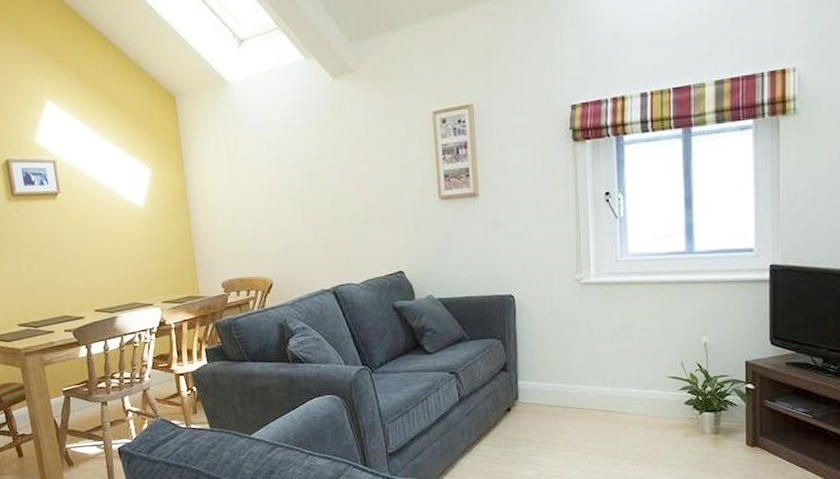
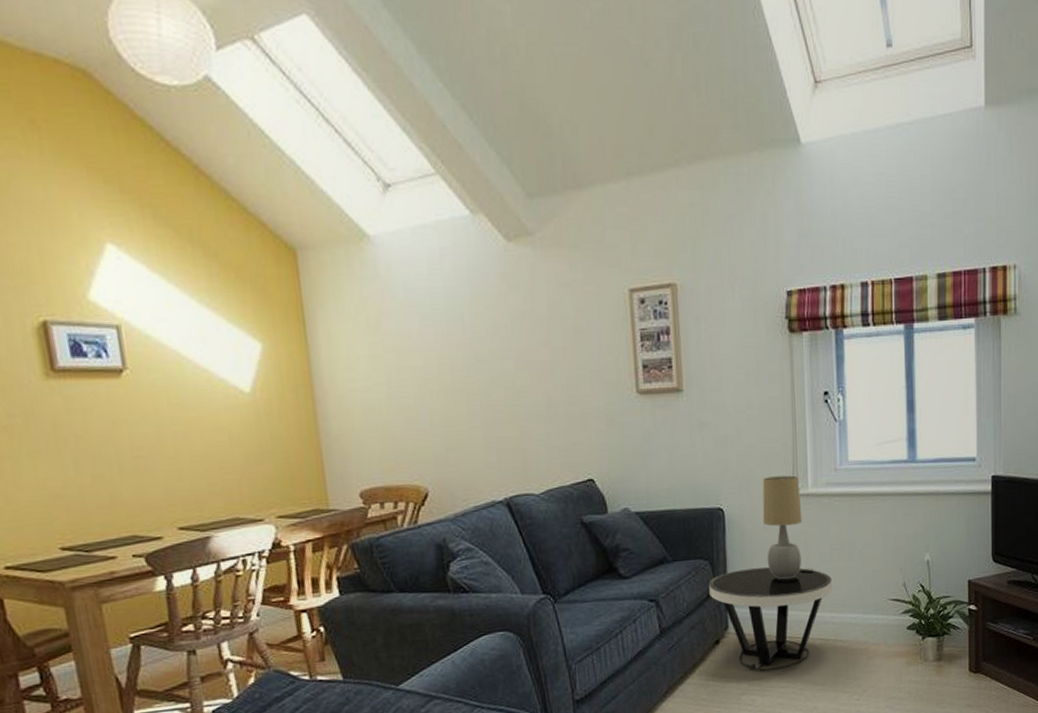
side table: none [501,346,613,437] -> present [709,567,832,672]
table lamp: none [549,266,585,358] -> present [762,475,803,580]

